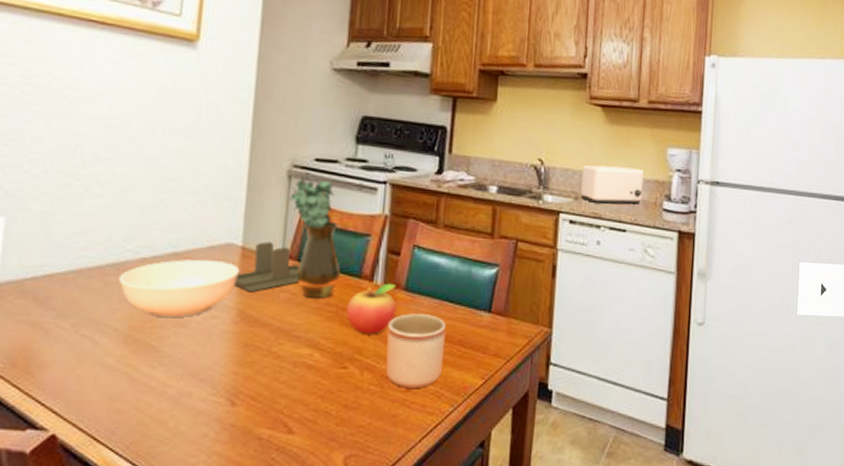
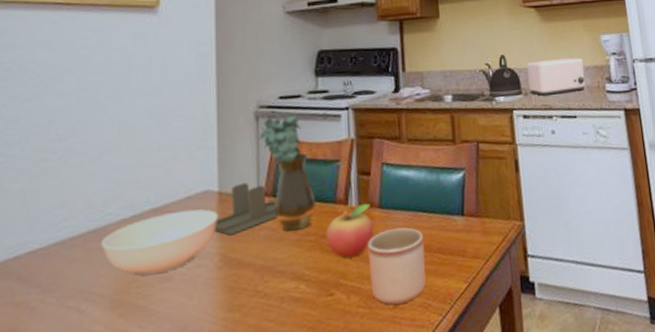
kettle: none [536,152,574,198] -> present [488,54,523,97]

